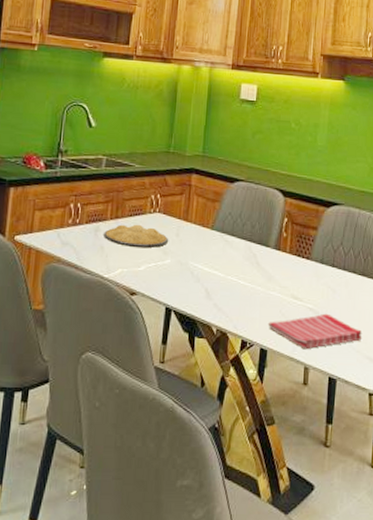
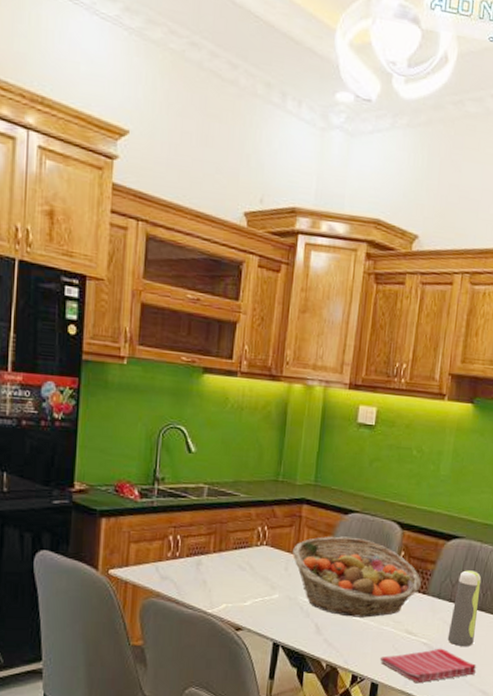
plate: present [104,224,169,248] -> none [206,557,277,582]
fruit basket: none [183,203,305,283] -> present [293,536,422,618]
water bottle: none [332,236,362,312] -> present [447,570,482,646]

